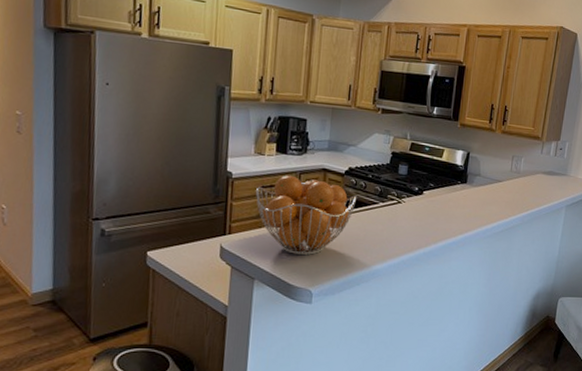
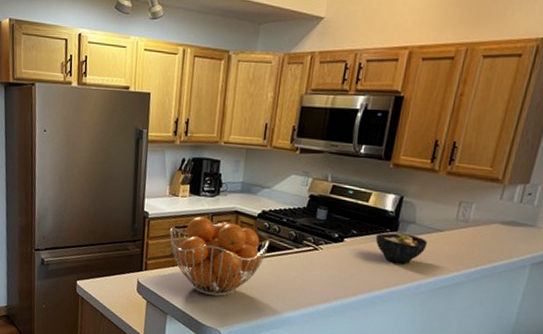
bowl: none [449,184,491,212] -> present [375,232,428,264]

